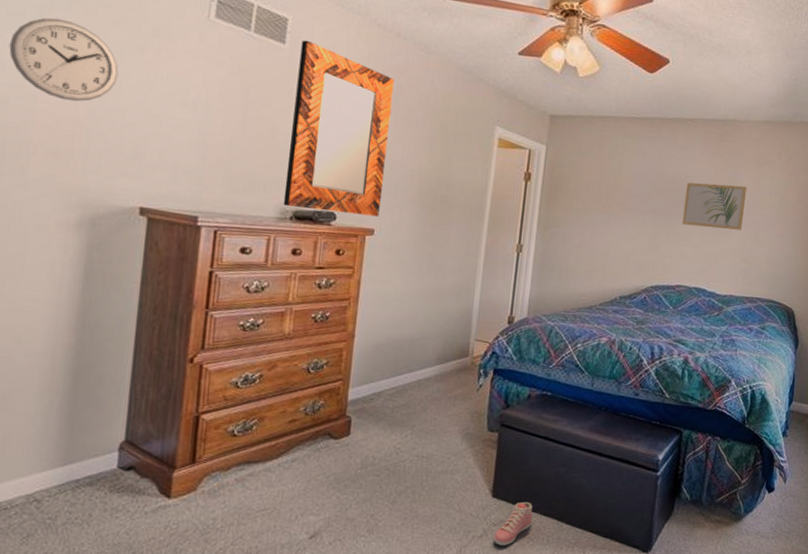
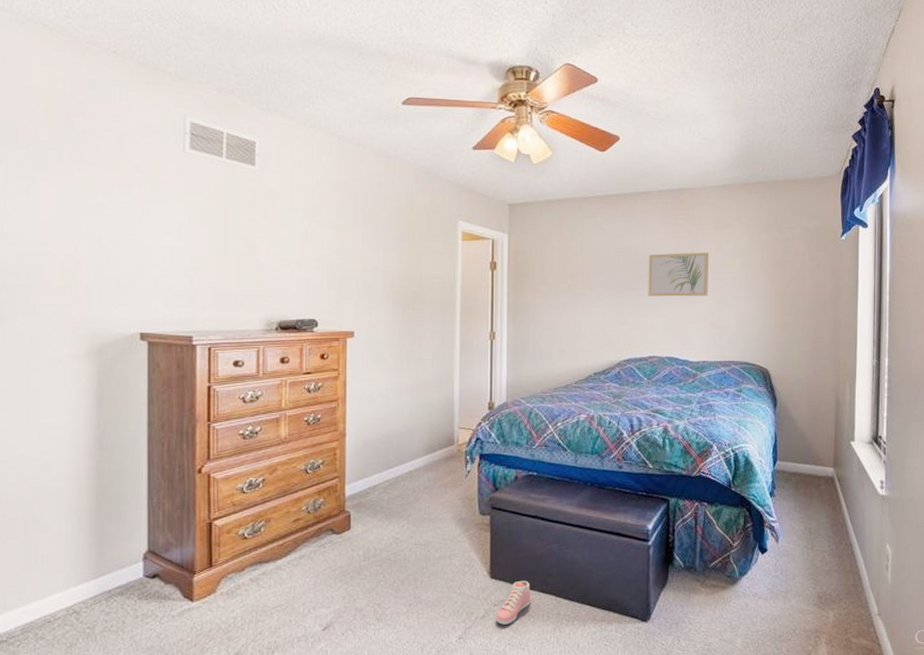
wall clock: present [9,17,119,102] -> none [12,167,109,242]
home mirror: present [283,40,395,217] -> none [268,160,359,319]

